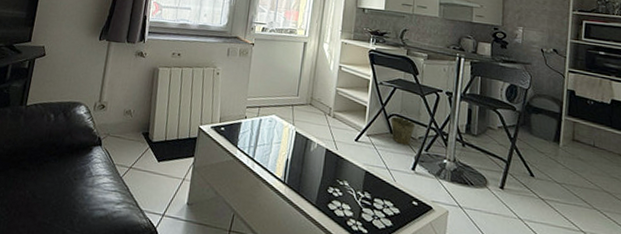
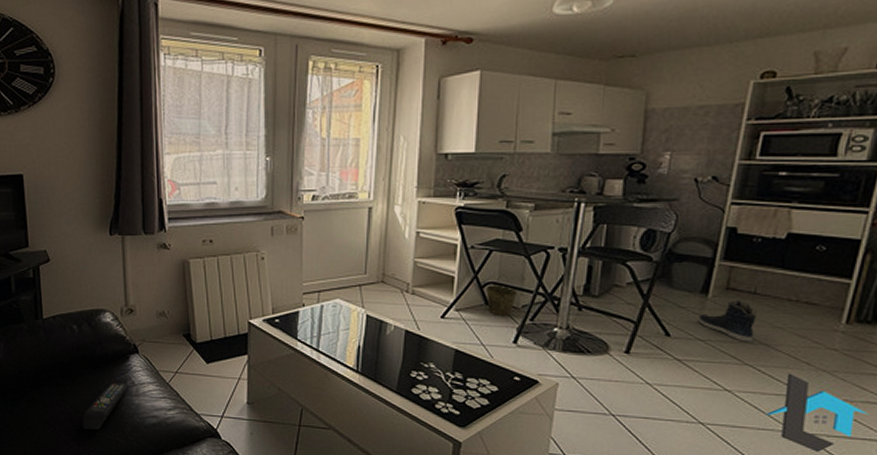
remote control: none [35,171,87,219] -> present [82,382,129,431]
sneaker: none [553,150,598,189] -> present [697,299,756,342]

